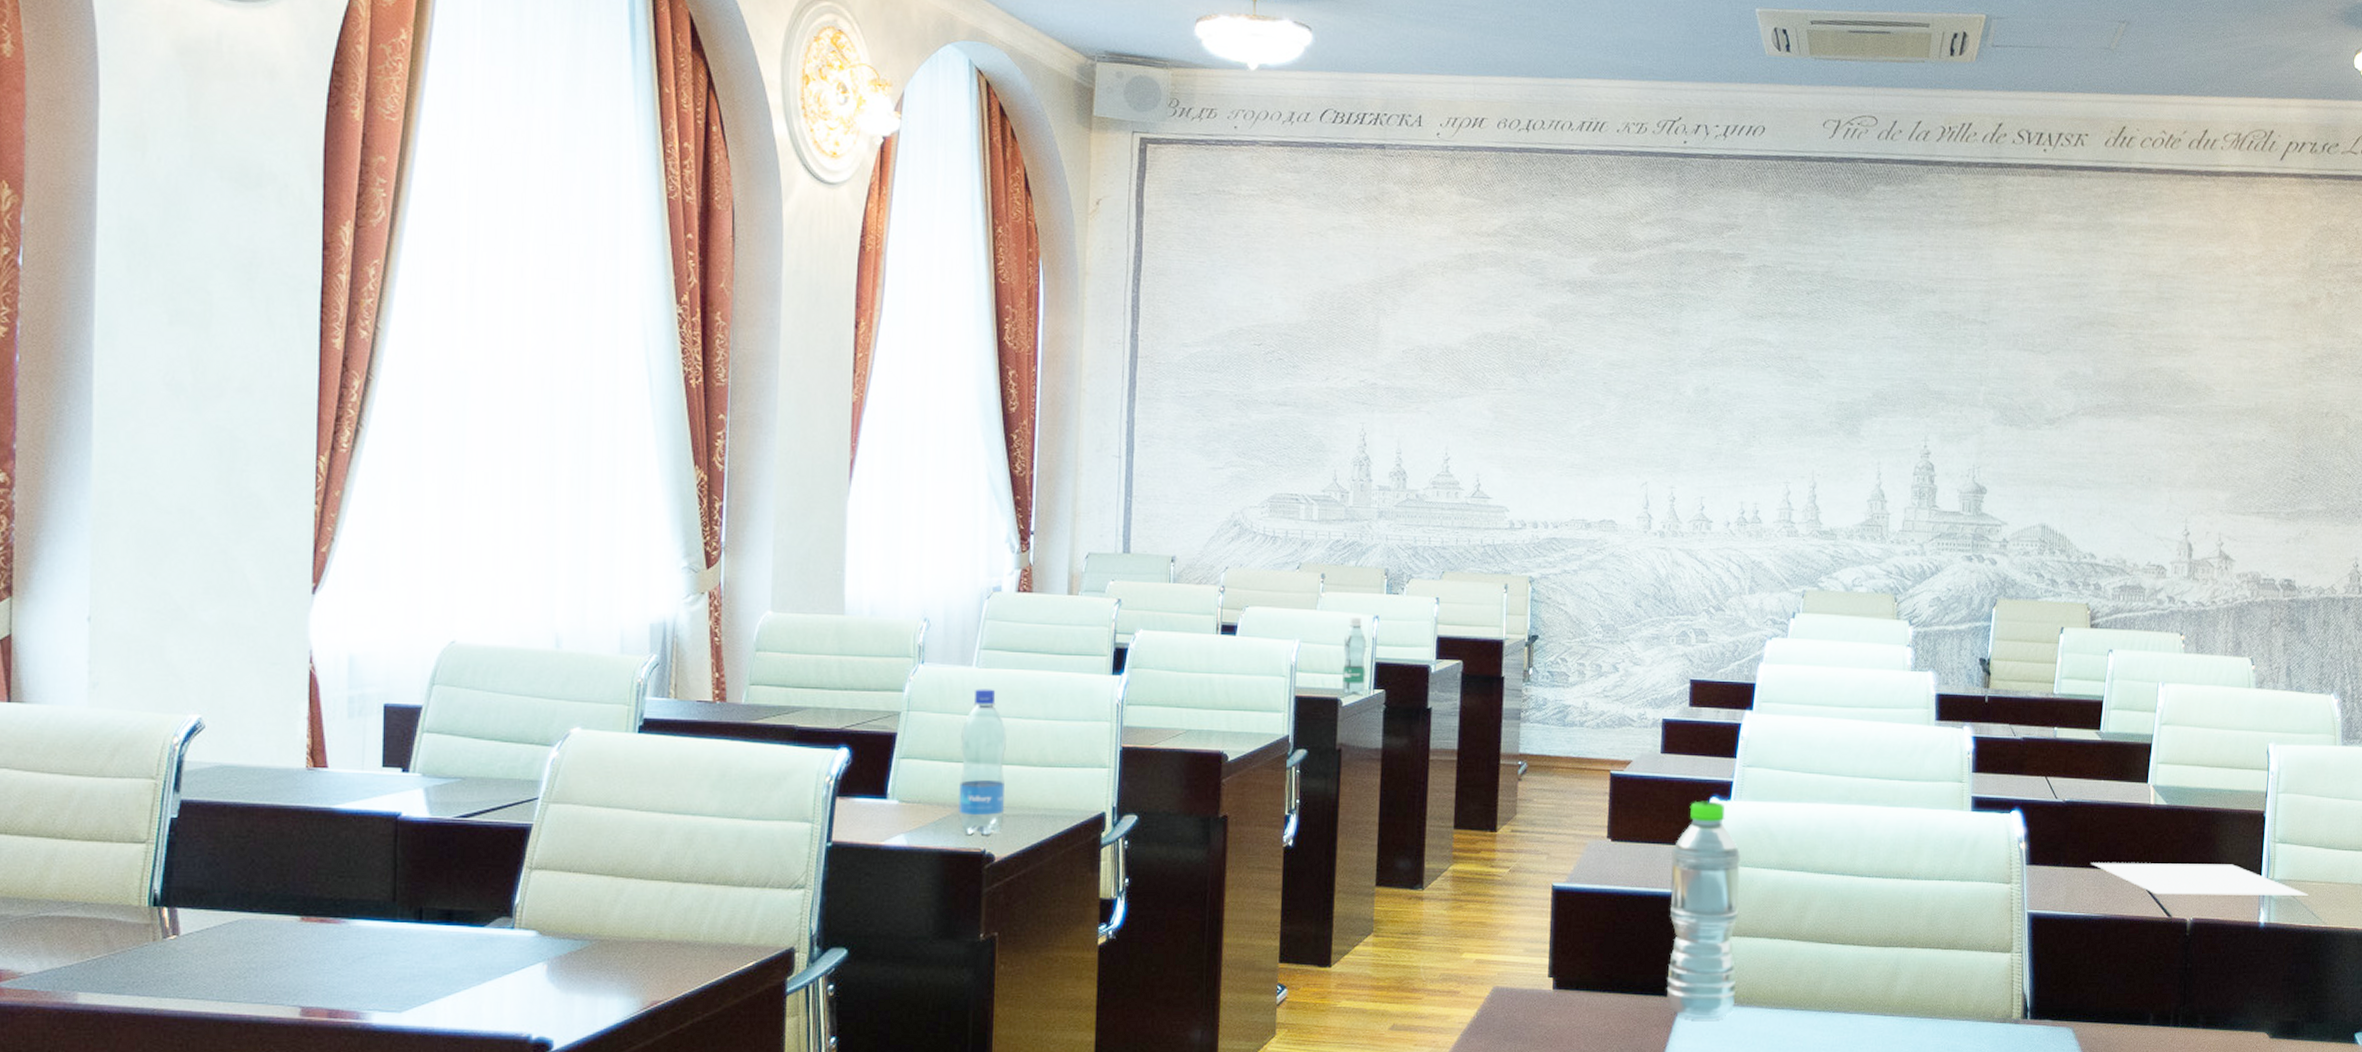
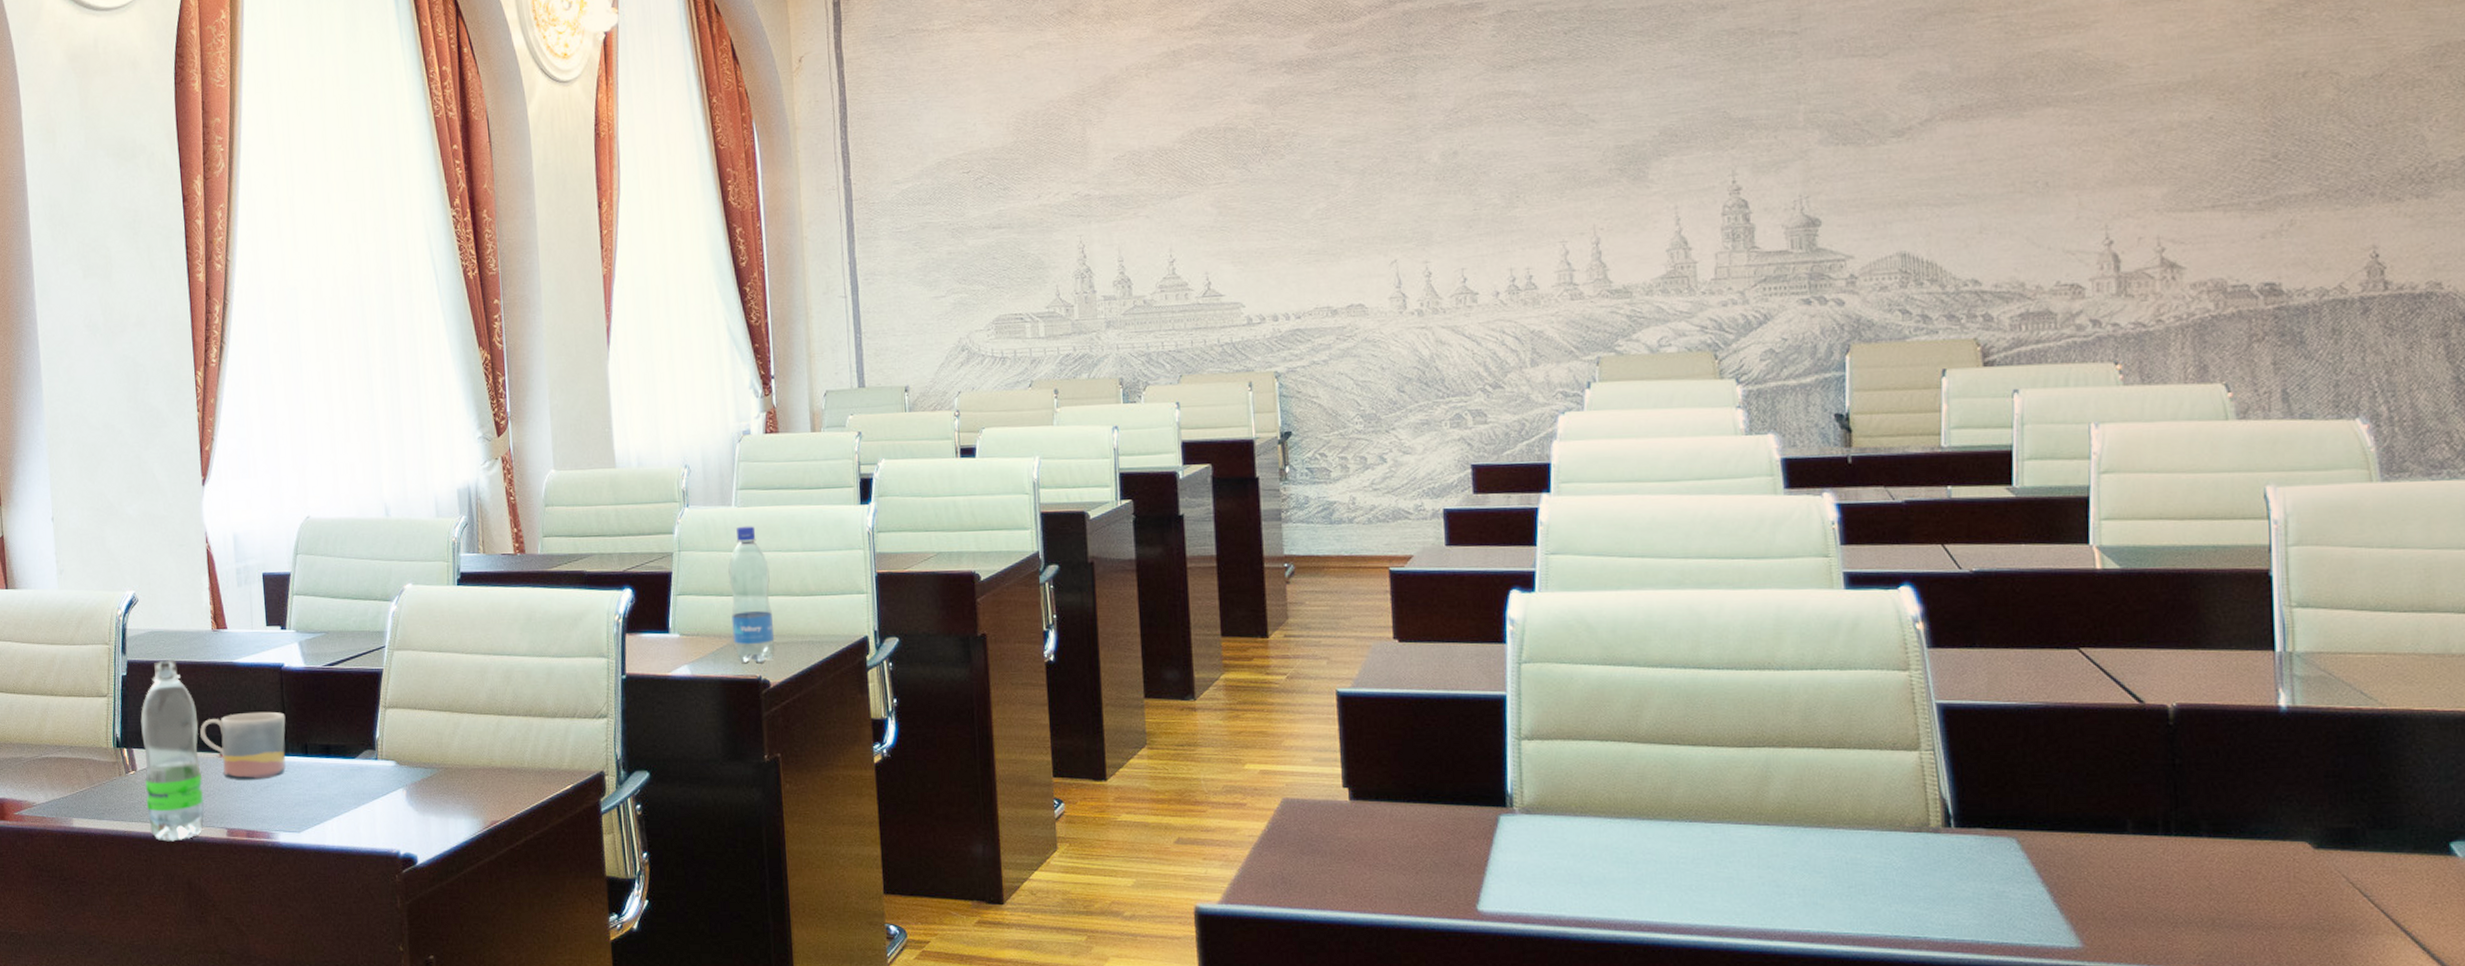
bottle: none [188,801,275,1022] -> present [140,660,204,842]
mug: none [276,868,397,951] -> present [200,711,286,781]
bottle: present [1342,616,1367,696] -> none [1084,429,1111,508]
water bottle: present [1666,801,1741,1020] -> none [1470,594,1567,832]
paper sheet: present [2091,863,2309,896] -> none [2018,636,2352,677]

